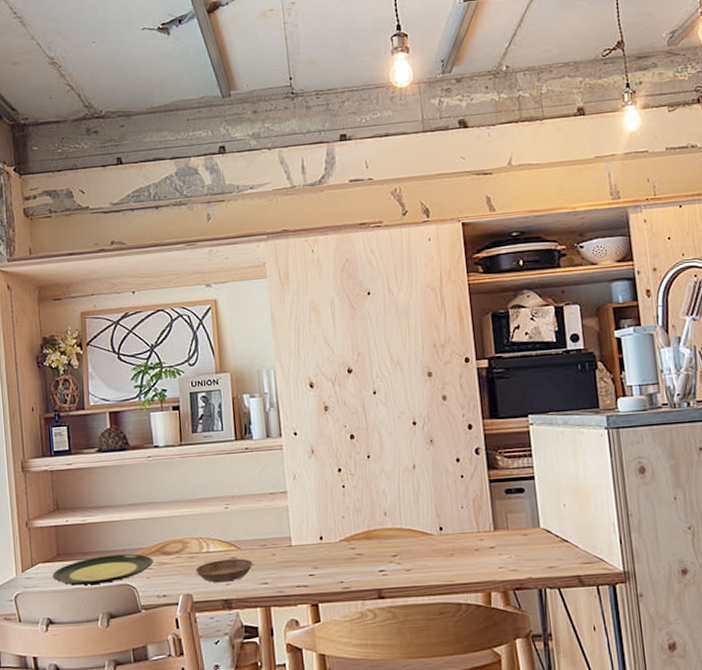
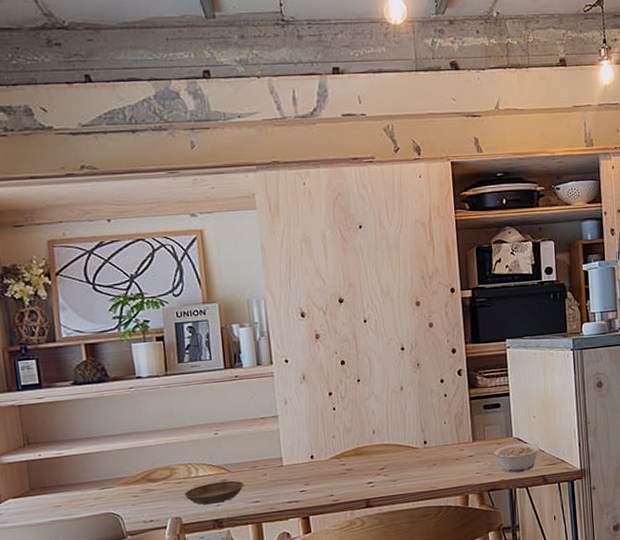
plate: present [52,553,154,585] -> none [25,483,140,518]
legume: none [512,535,573,570] -> present [488,443,540,473]

